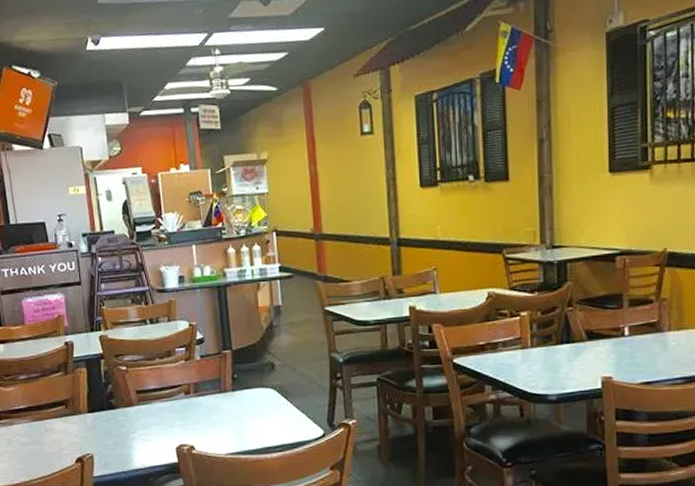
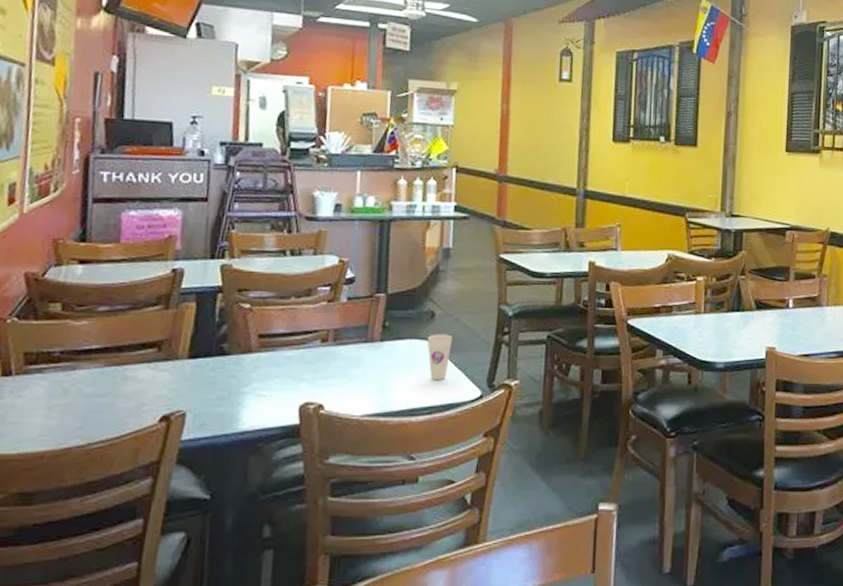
cup: none [270,382,293,422] -> present [427,334,453,380]

